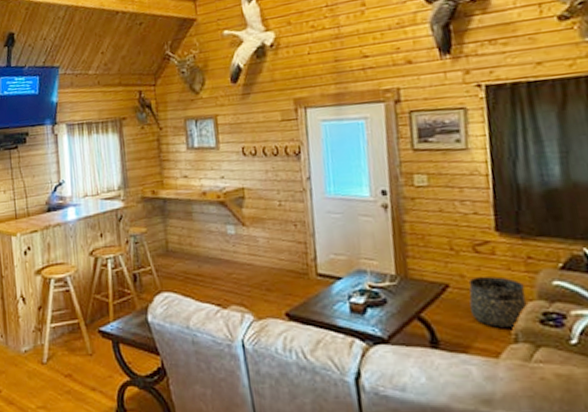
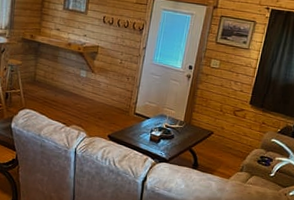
basket: present [468,276,528,329] -> none [221,130,256,163]

